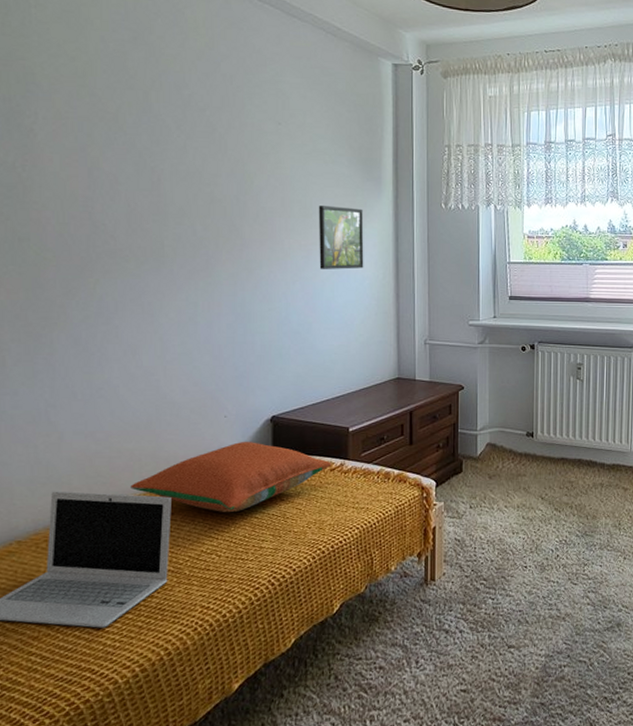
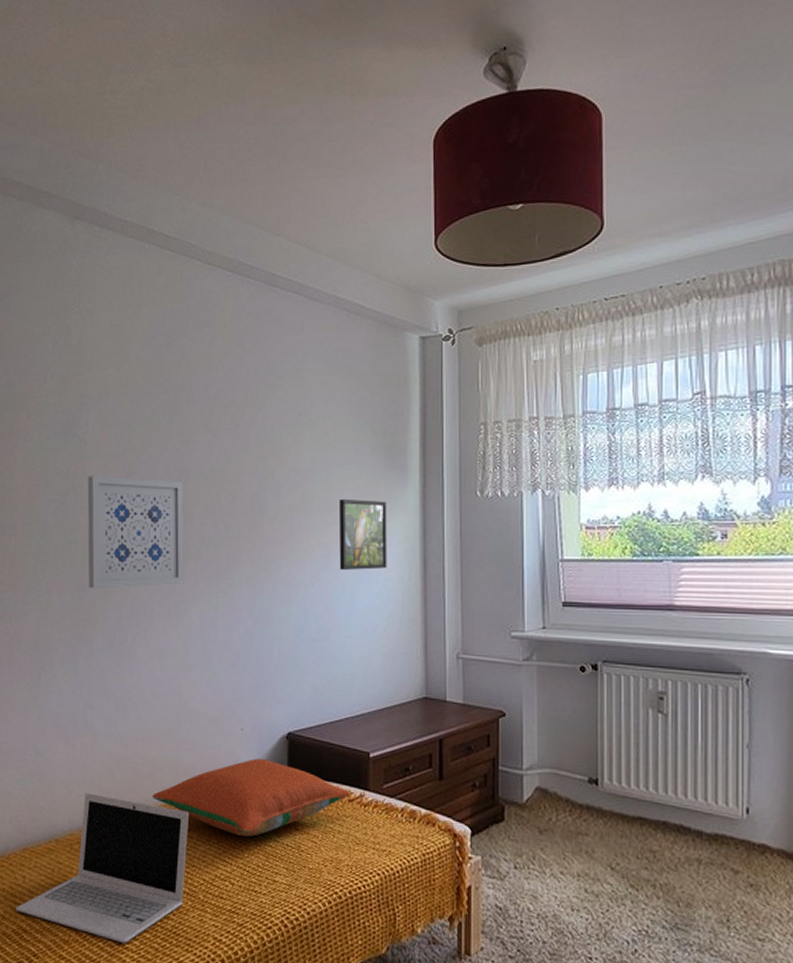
wall art: none [39,169,159,287] -> present [87,476,184,588]

